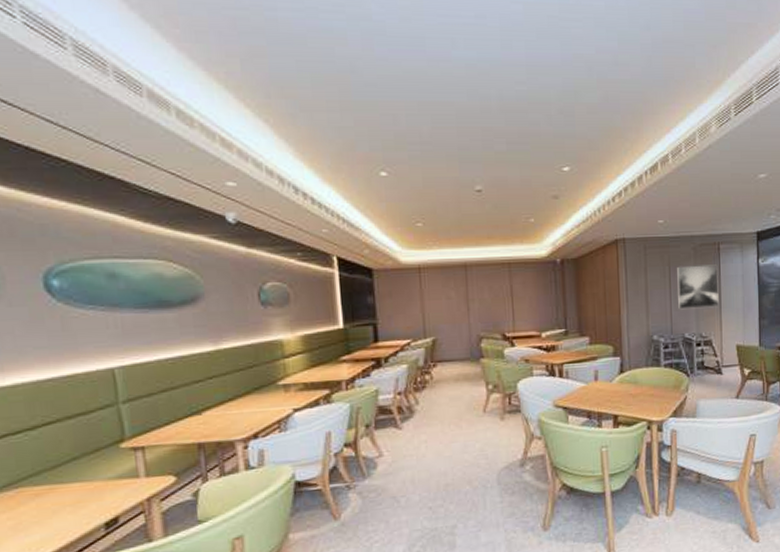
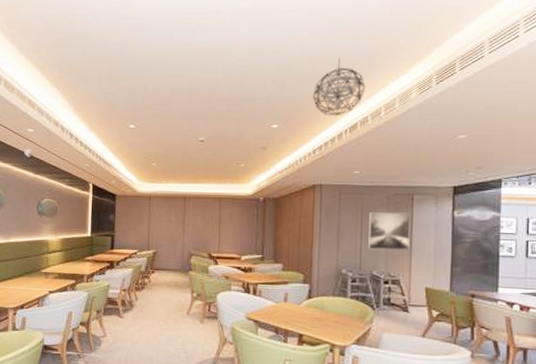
pendant light: none [607,82,664,155] -> present [313,57,366,116]

